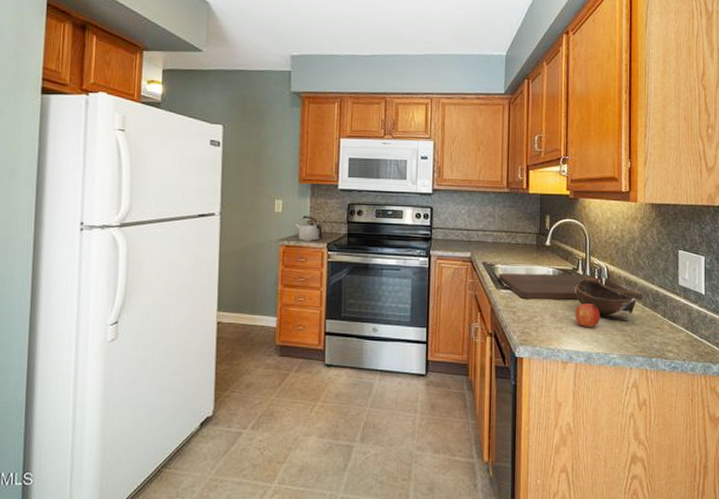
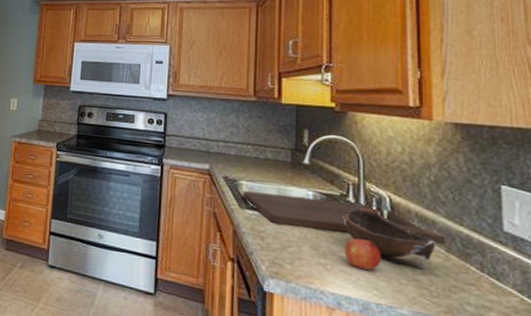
kettle: present [295,216,322,242] -> none [27,115,53,141]

